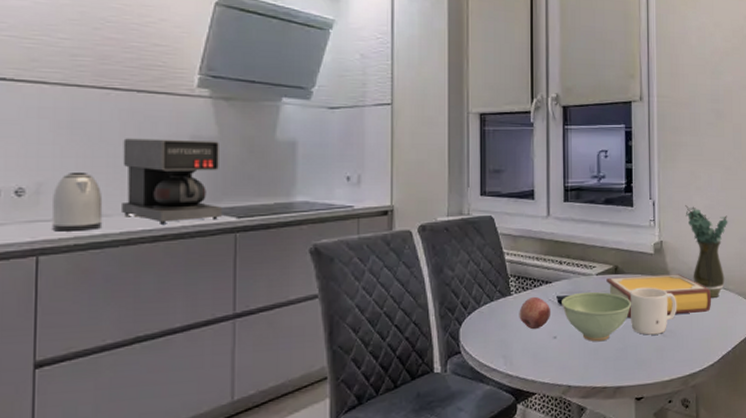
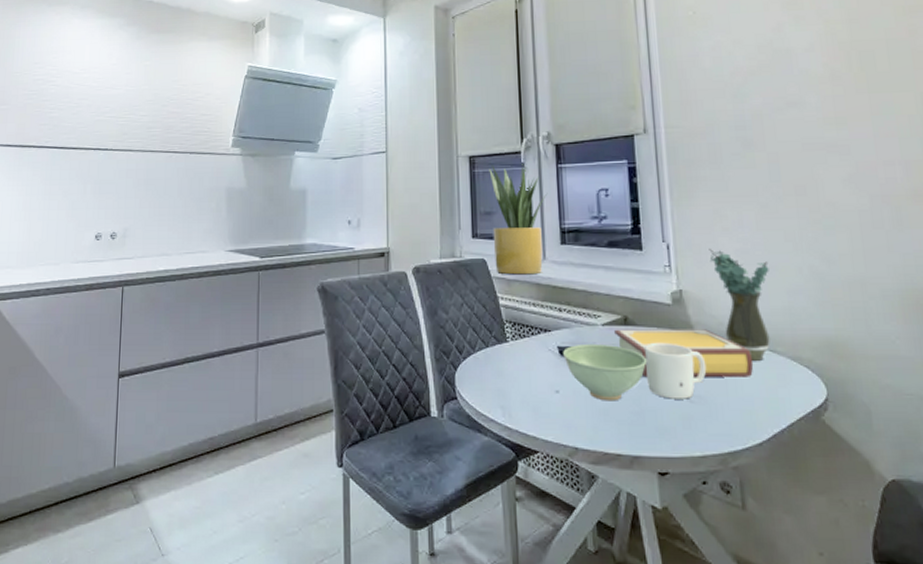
kettle: present [52,171,103,232] -> none [133,219,166,267]
coffee maker: present [122,138,222,224] -> none [178,191,249,263]
planter: none [499,123,554,231] -> present [489,164,548,275]
fruit: present [519,296,551,330] -> none [516,345,552,381]

